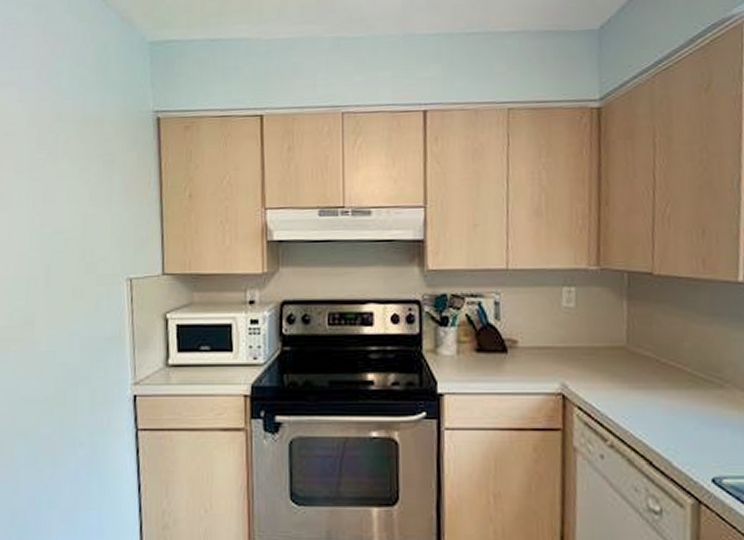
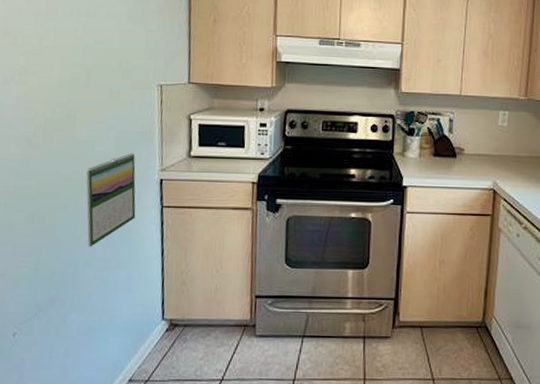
calendar: none [48,364,107,482] -> present [86,153,136,247]

